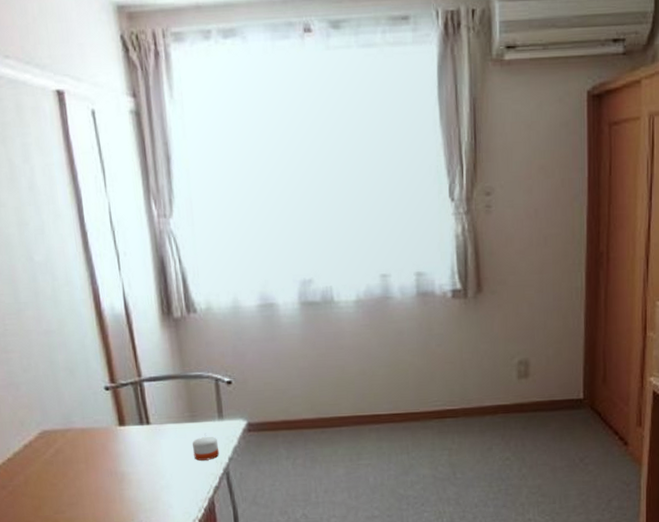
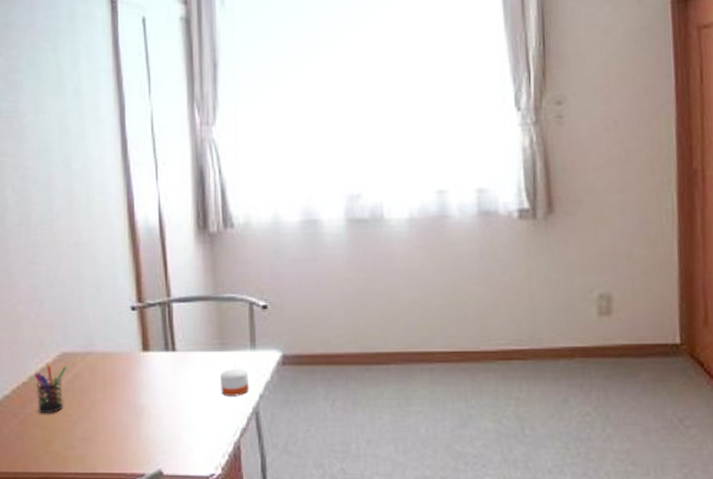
pen holder: none [18,440,50,485] -> present [34,363,67,414]

